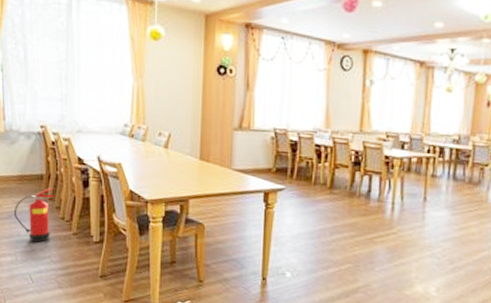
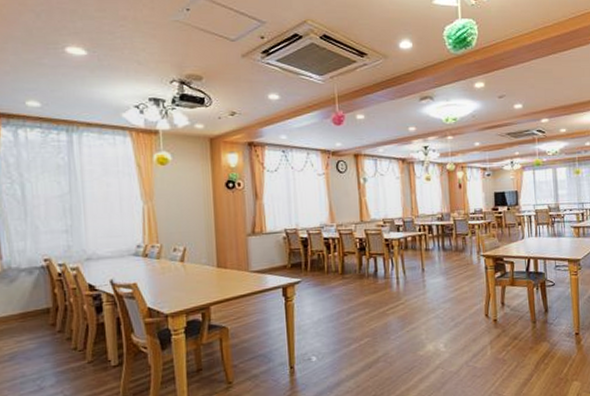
fire extinguisher: present [13,187,54,243] -> none [16,319,63,380]

